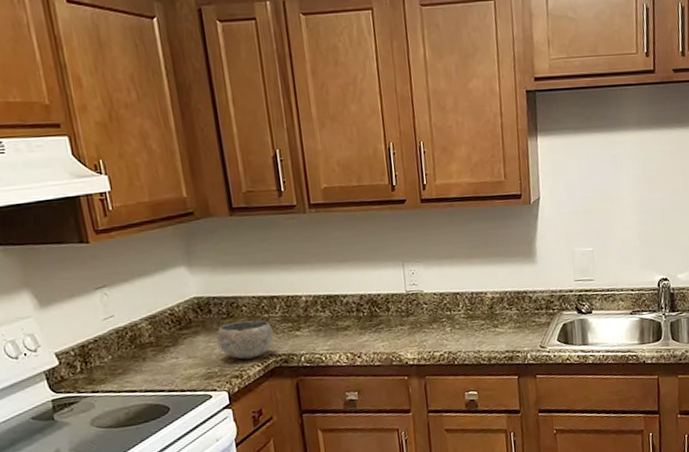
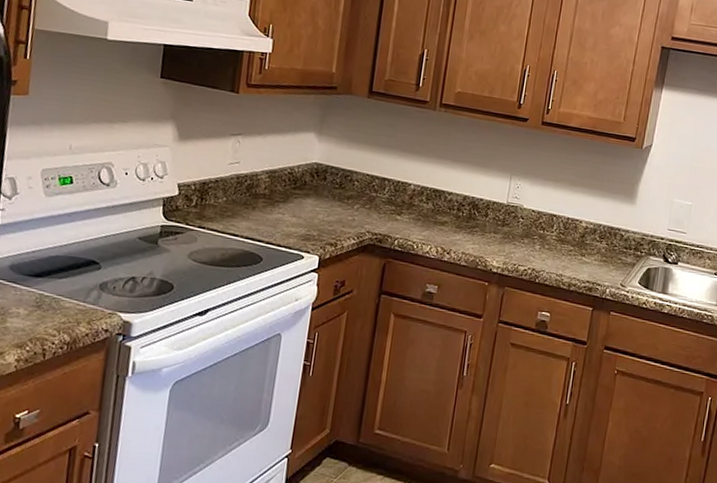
bowl: present [216,320,274,360] -> none [323,193,377,231]

